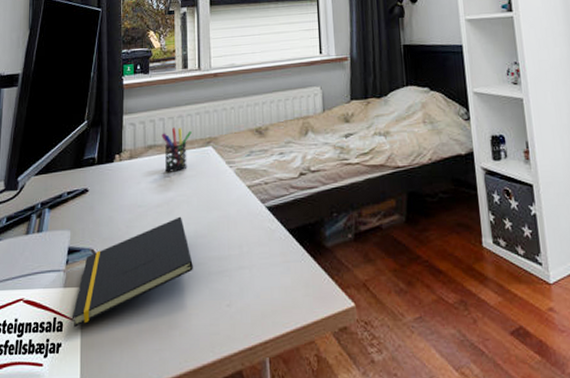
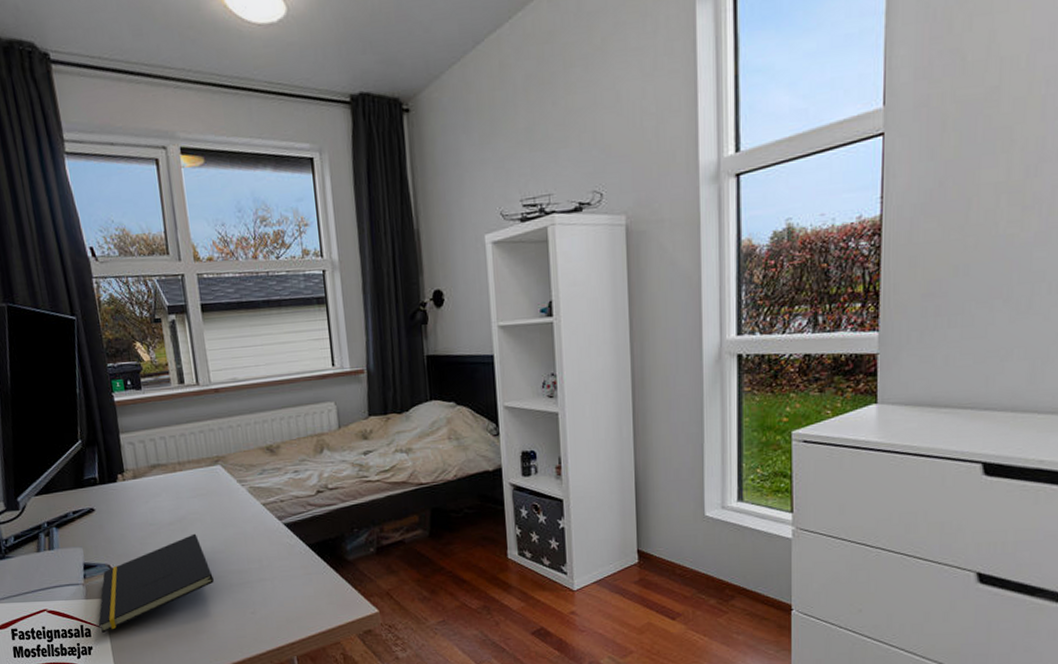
pen holder: present [161,127,192,172] -> none [164,446,197,492]

